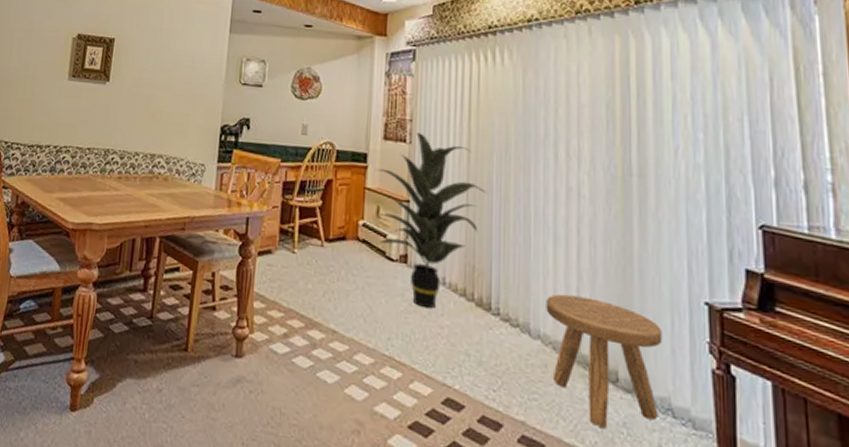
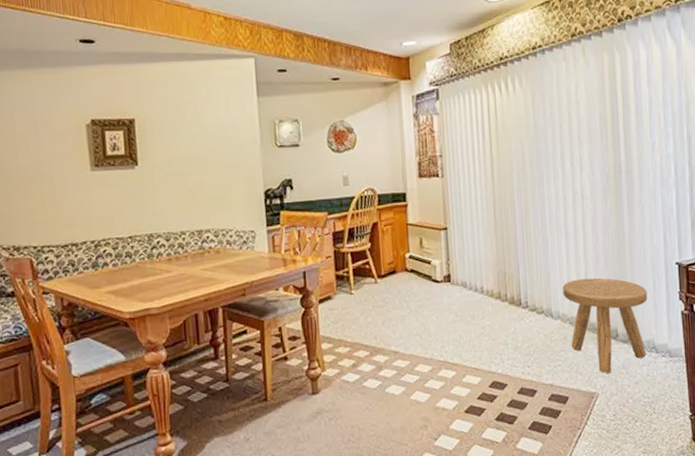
indoor plant: present [378,133,487,309] -> none [417,166,511,316]

